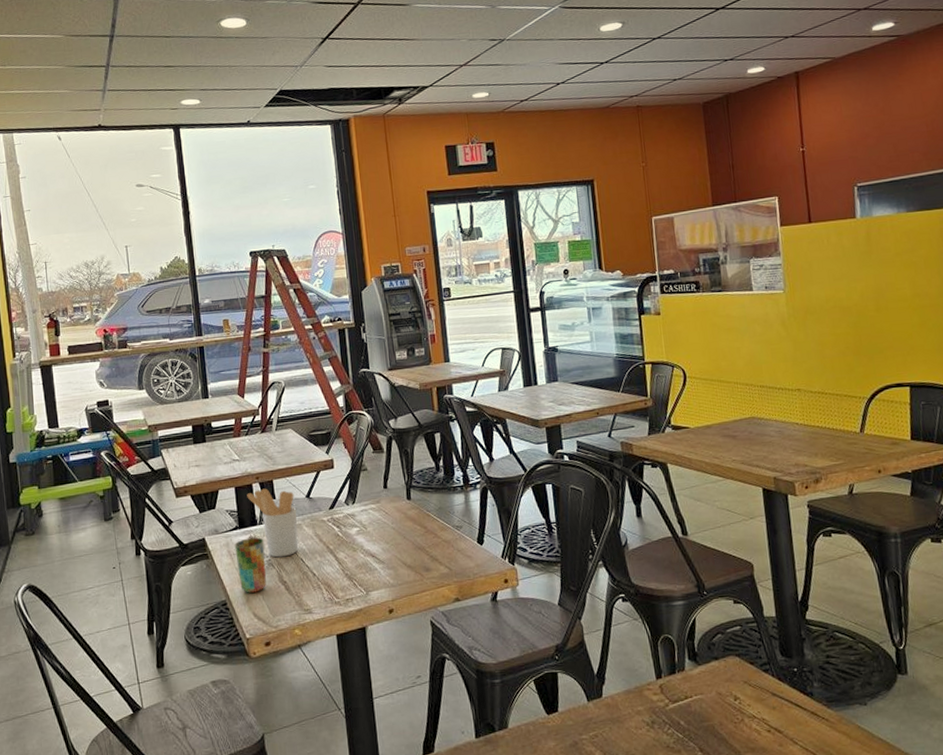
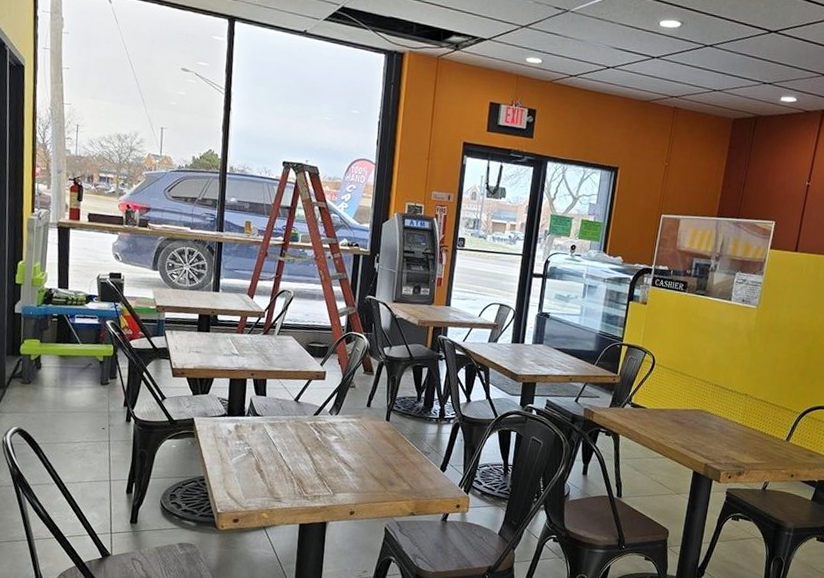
cup: present [234,537,266,593] -> none [220,426,248,475]
utensil holder: present [247,488,299,558] -> none [240,384,284,449]

